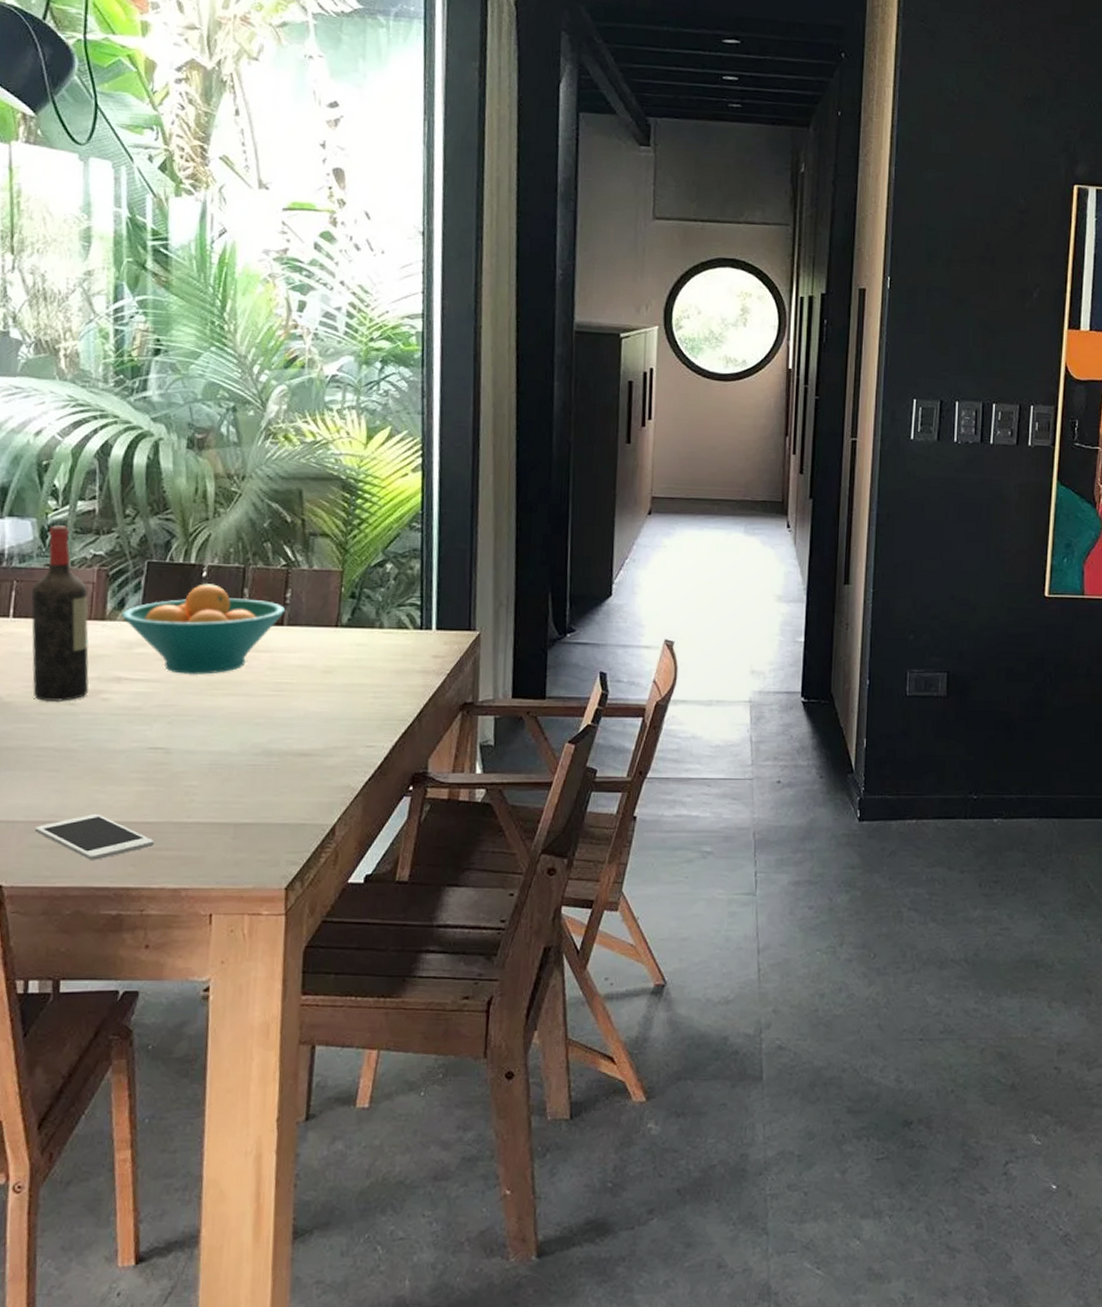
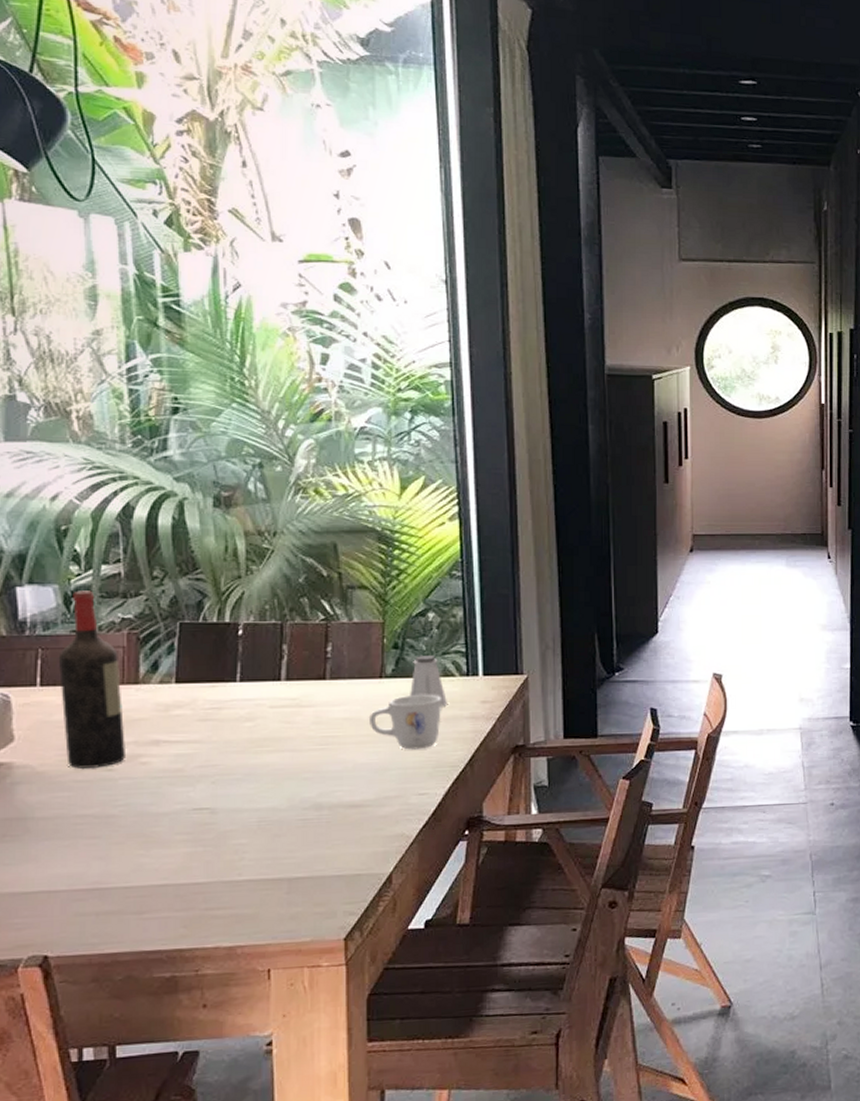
cell phone: present [34,814,154,860] -> none [78,878,205,925]
fruit bowl: present [121,583,286,675] -> none [155,642,328,734]
mug: none [323,645,394,701] -> present [370,694,441,750]
saltshaker: none [364,605,400,659] -> present [410,655,447,707]

